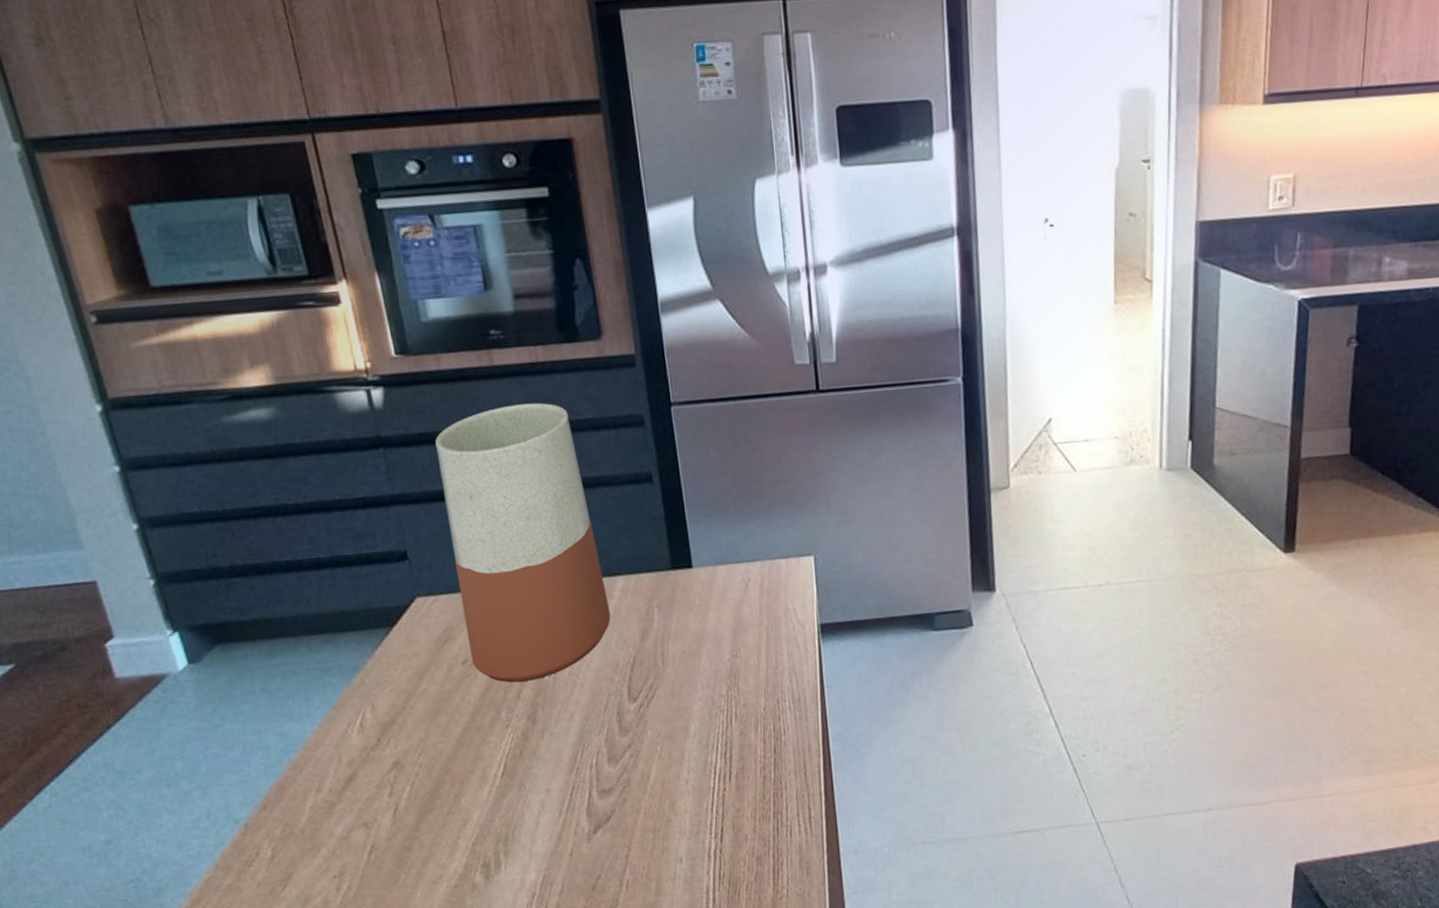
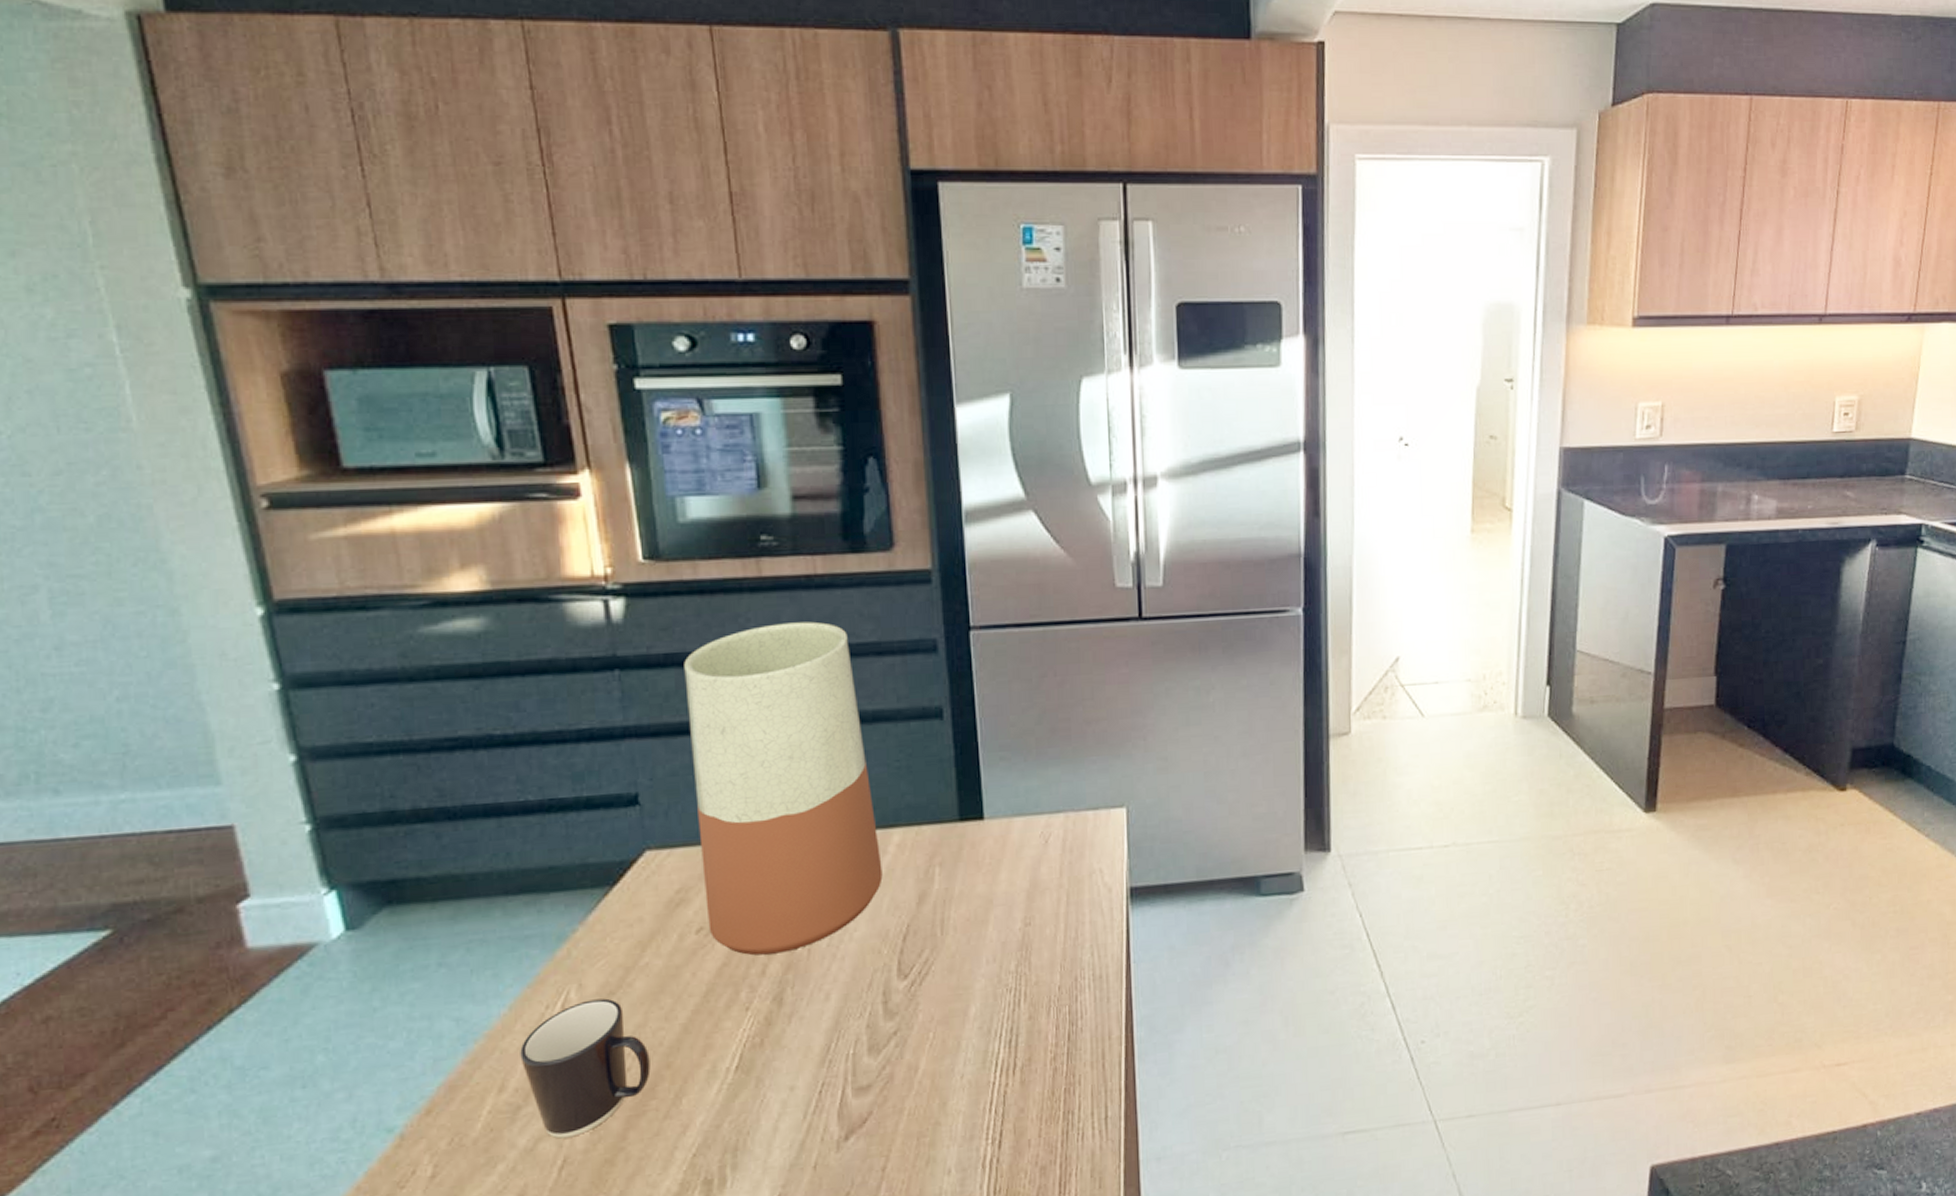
mug: none [330,717,434,829] -> present [520,998,651,1139]

